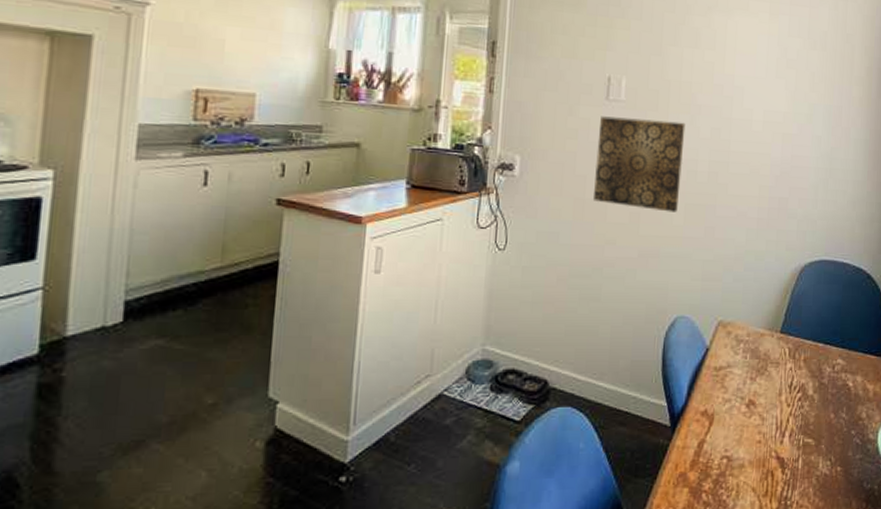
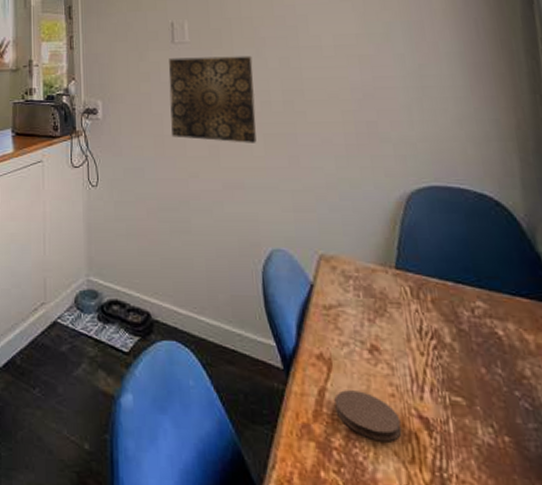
coaster: none [710,440,762,481] -> present [334,390,402,442]

